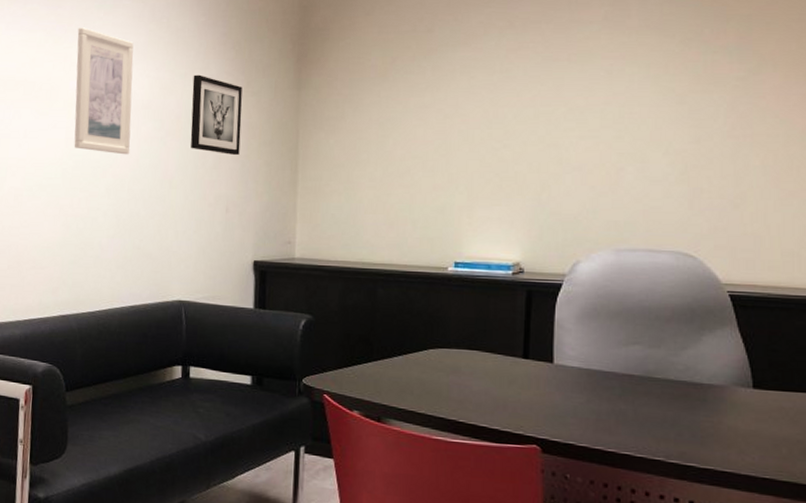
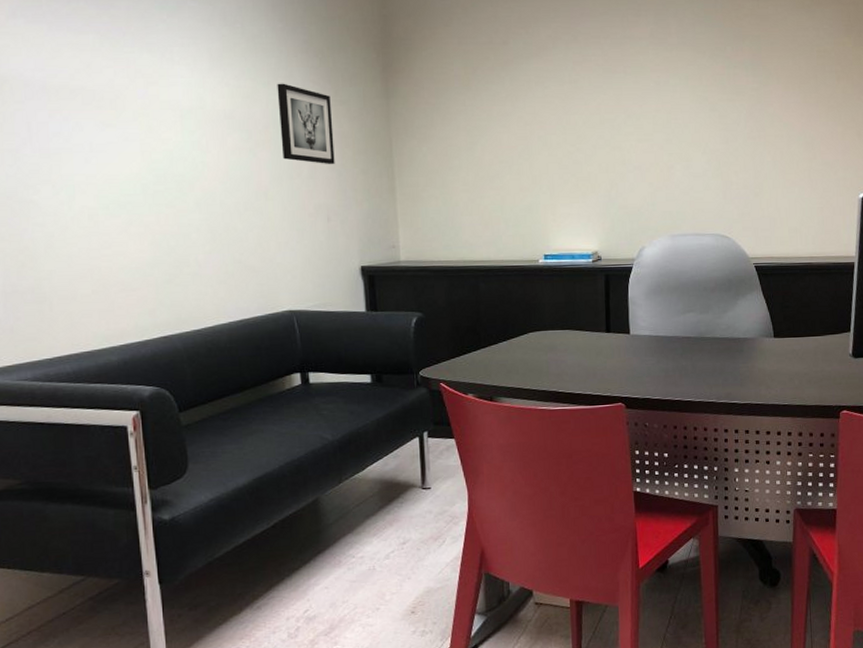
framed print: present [74,27,134,155] -> none [138,30,218,167]

